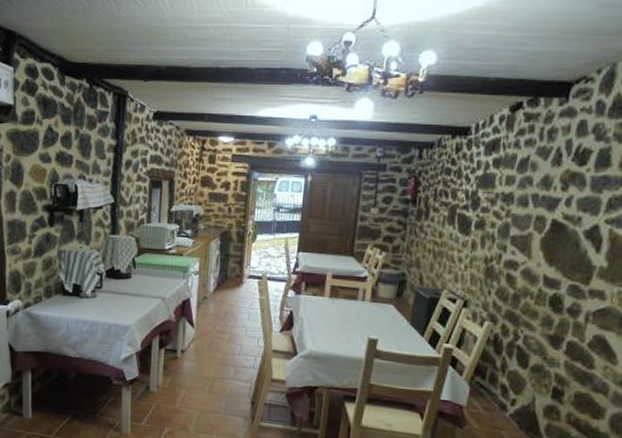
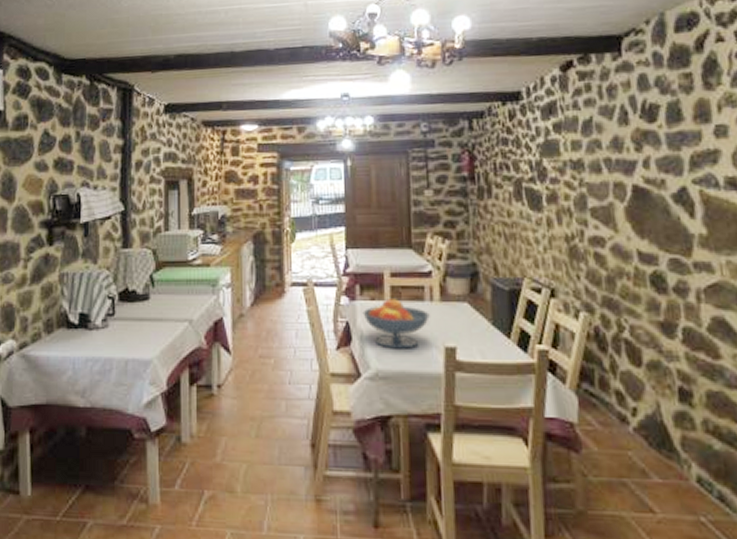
fruit bowl: none [305,296,360,337] -> present [362,299,430,349]

